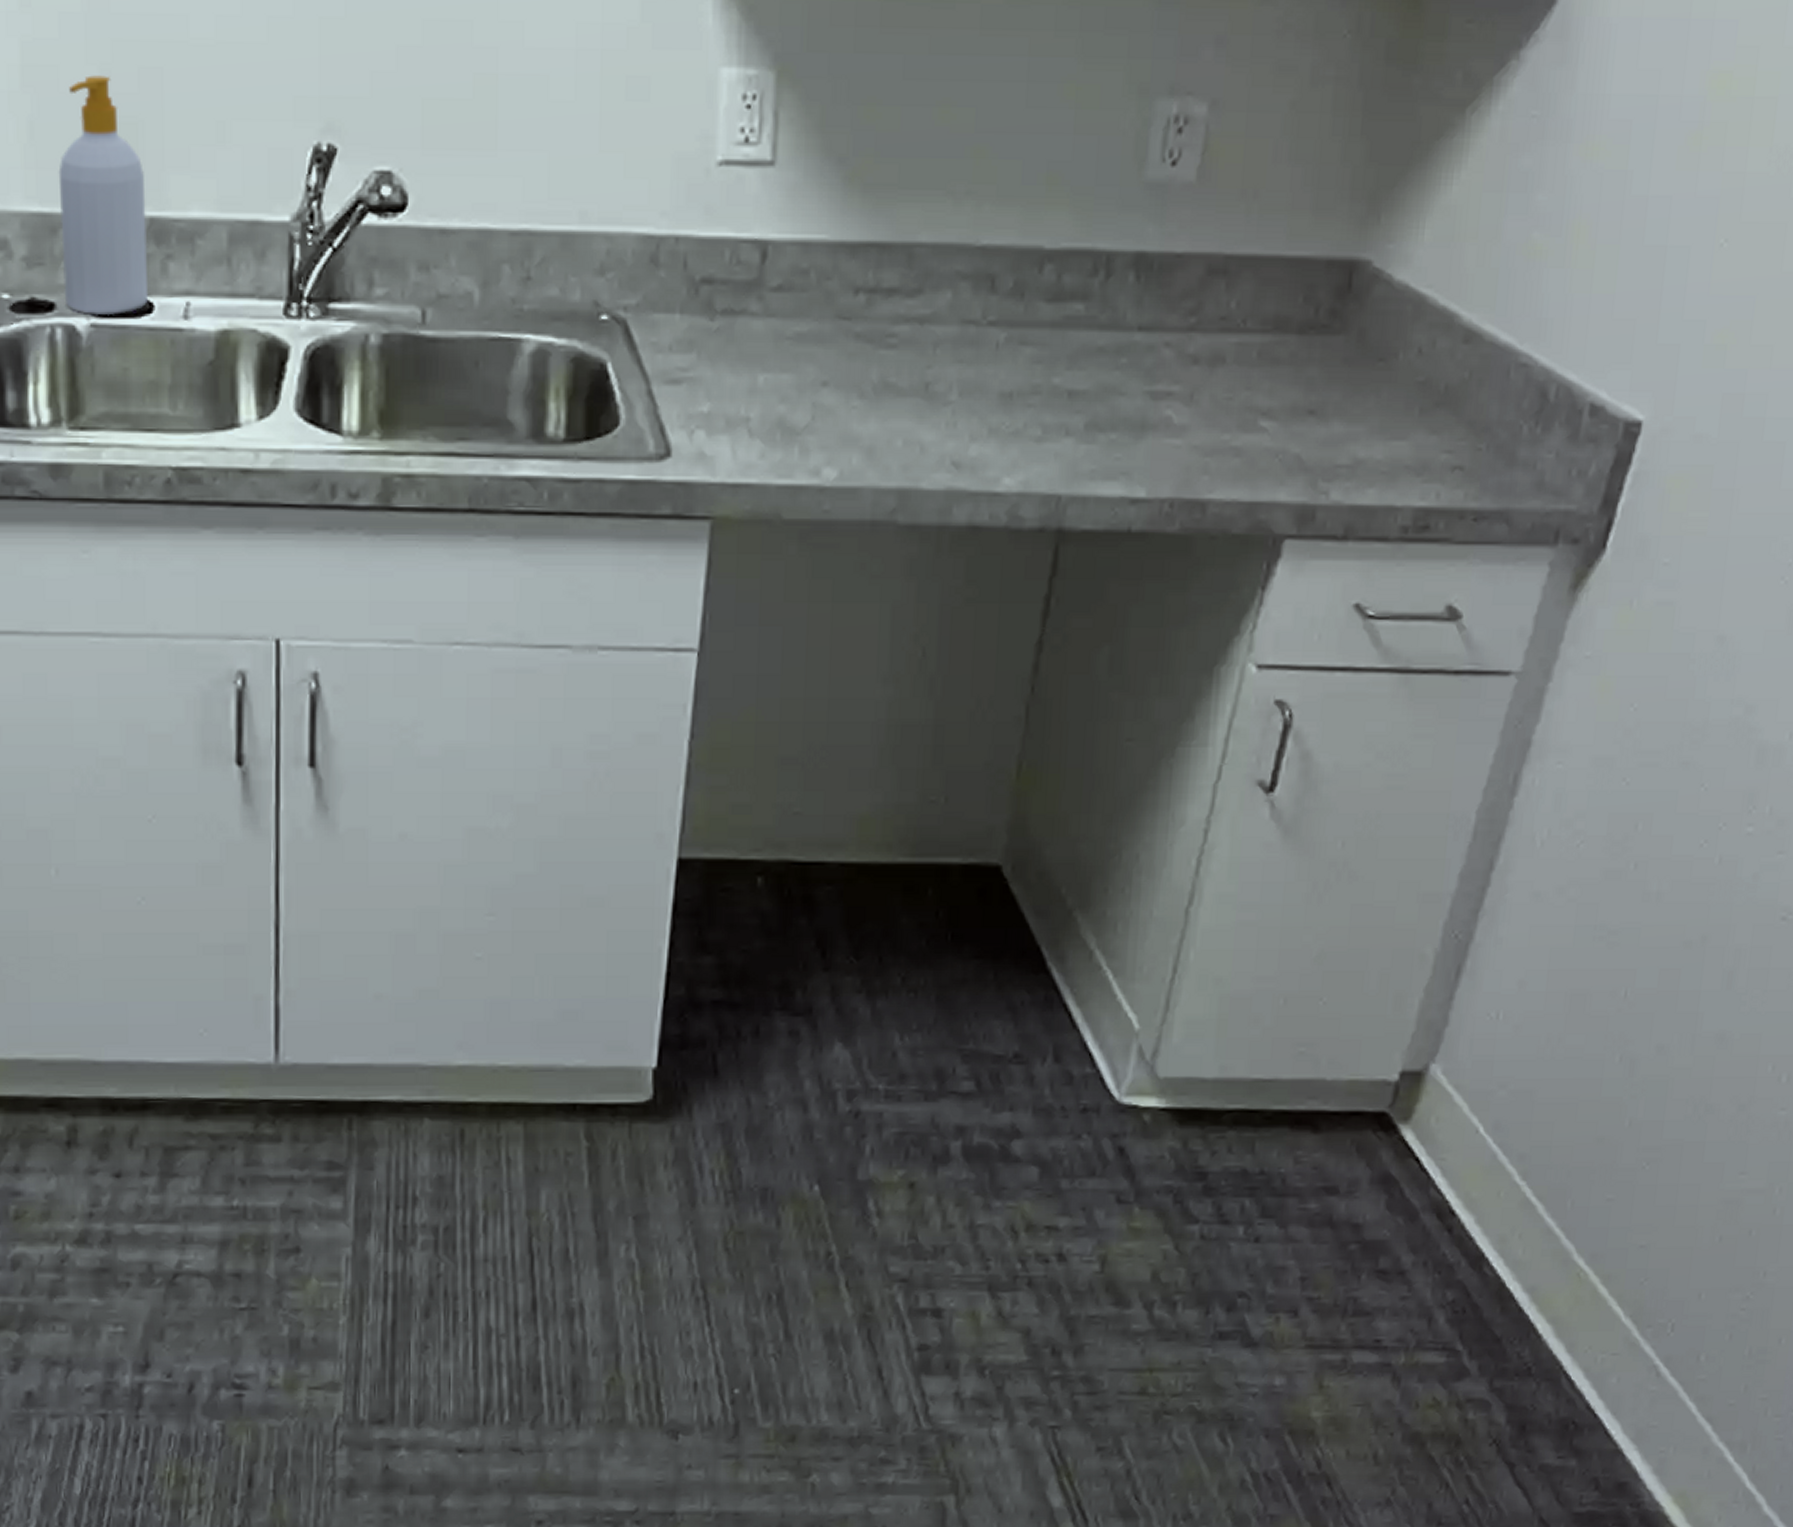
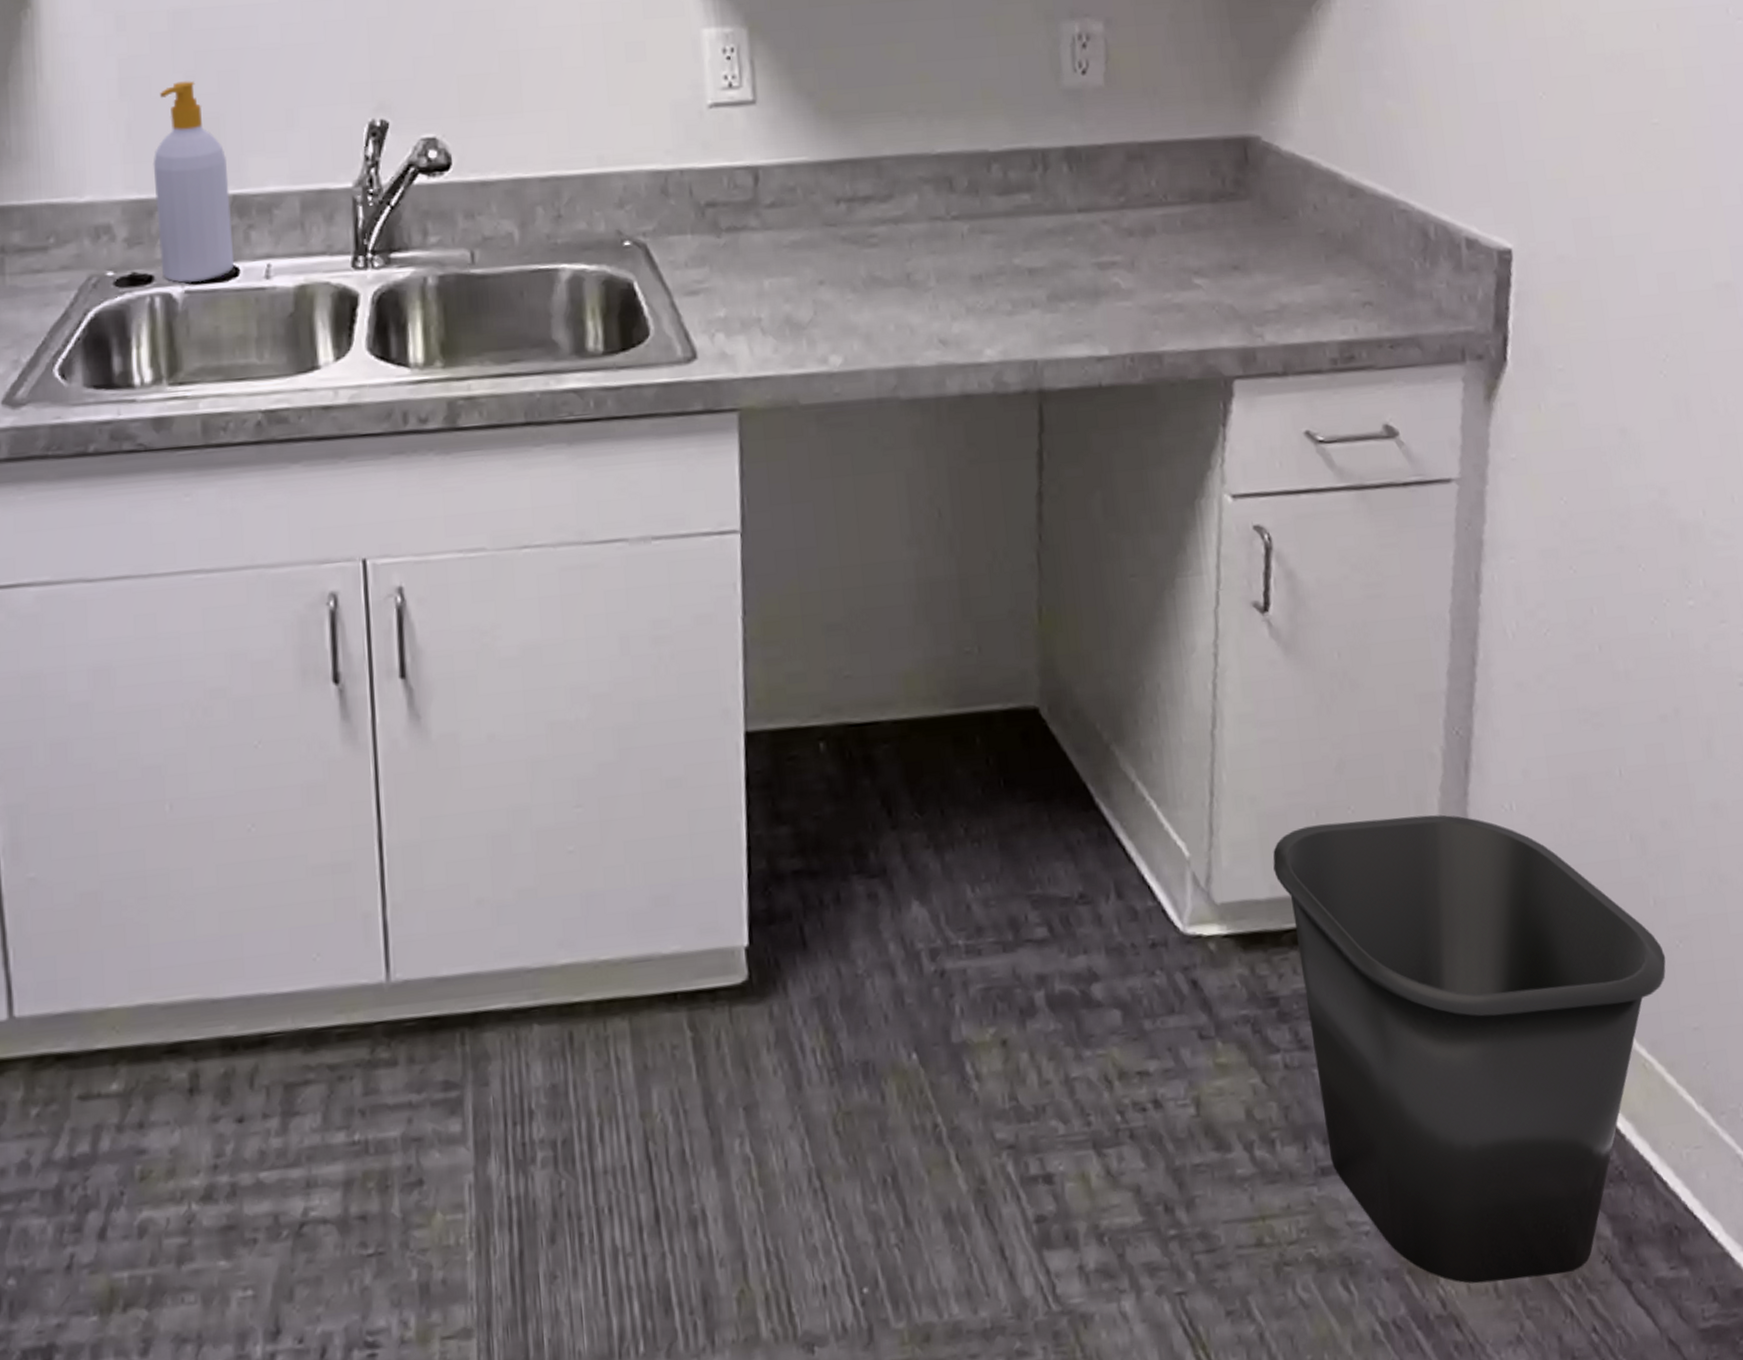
waste bin: none [1227,1012,1628,1451] -> present [1273,814,1666,1284]

